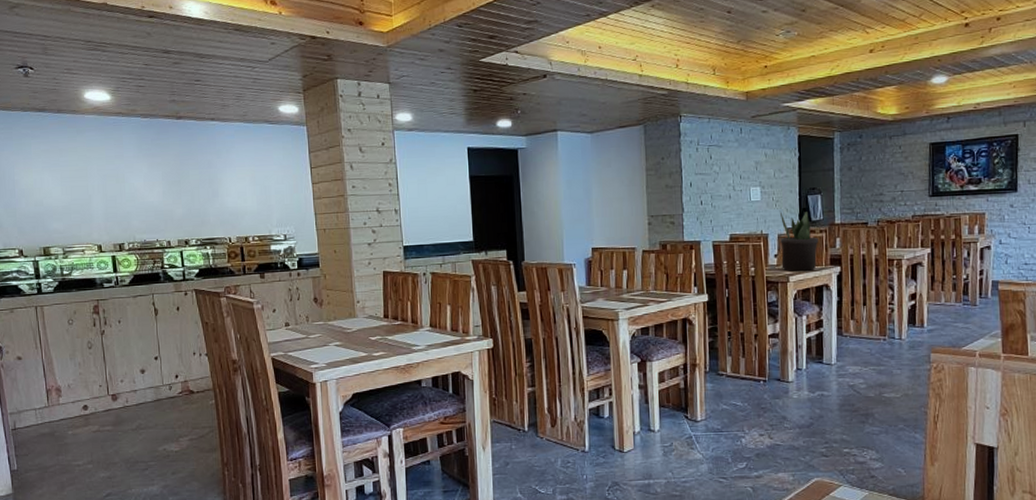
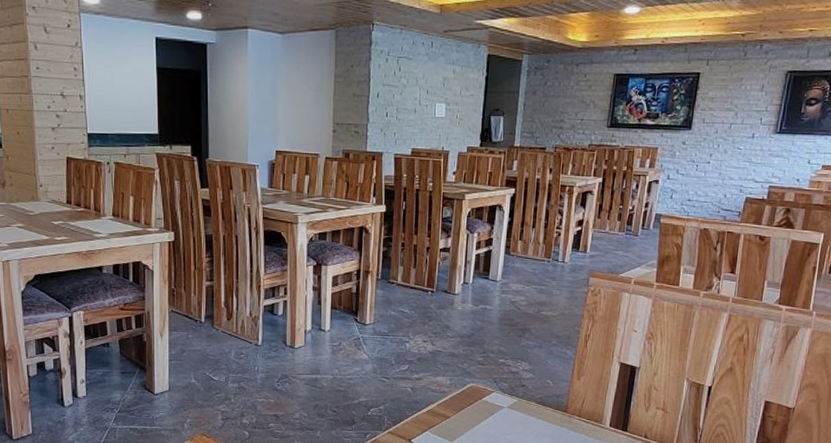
planter: present [779,210,818,272] -> none [459,129,497,191]

